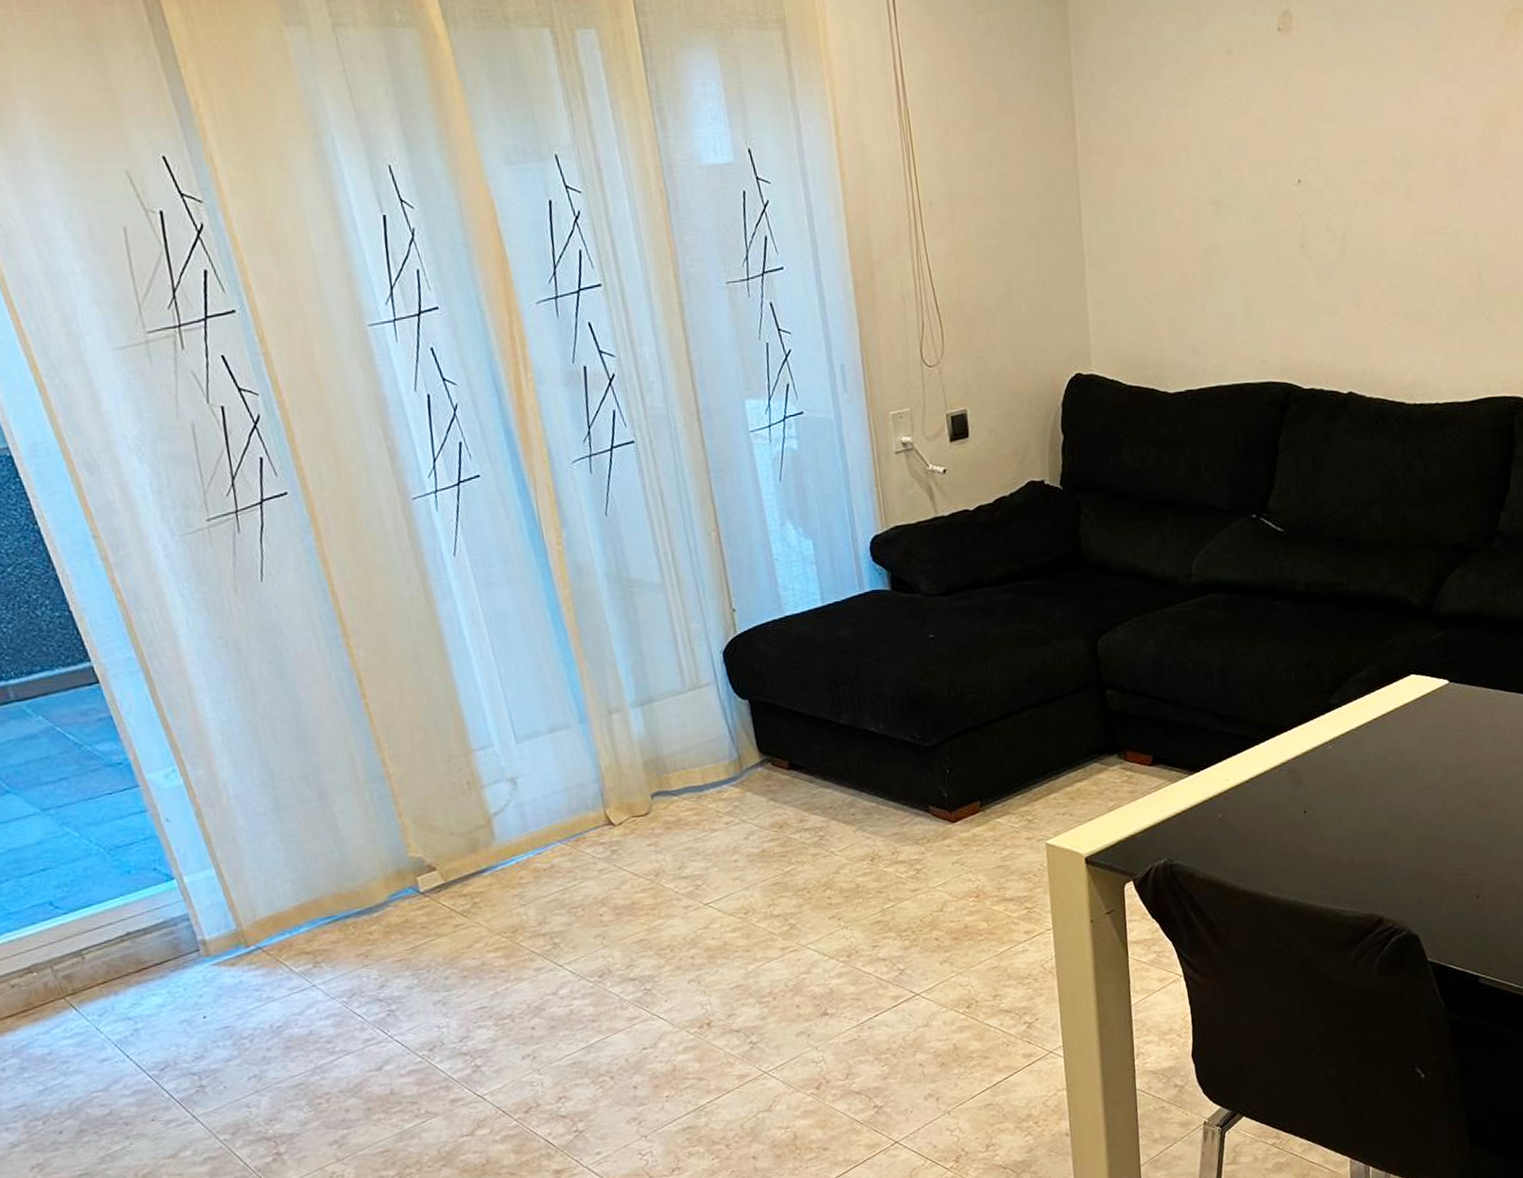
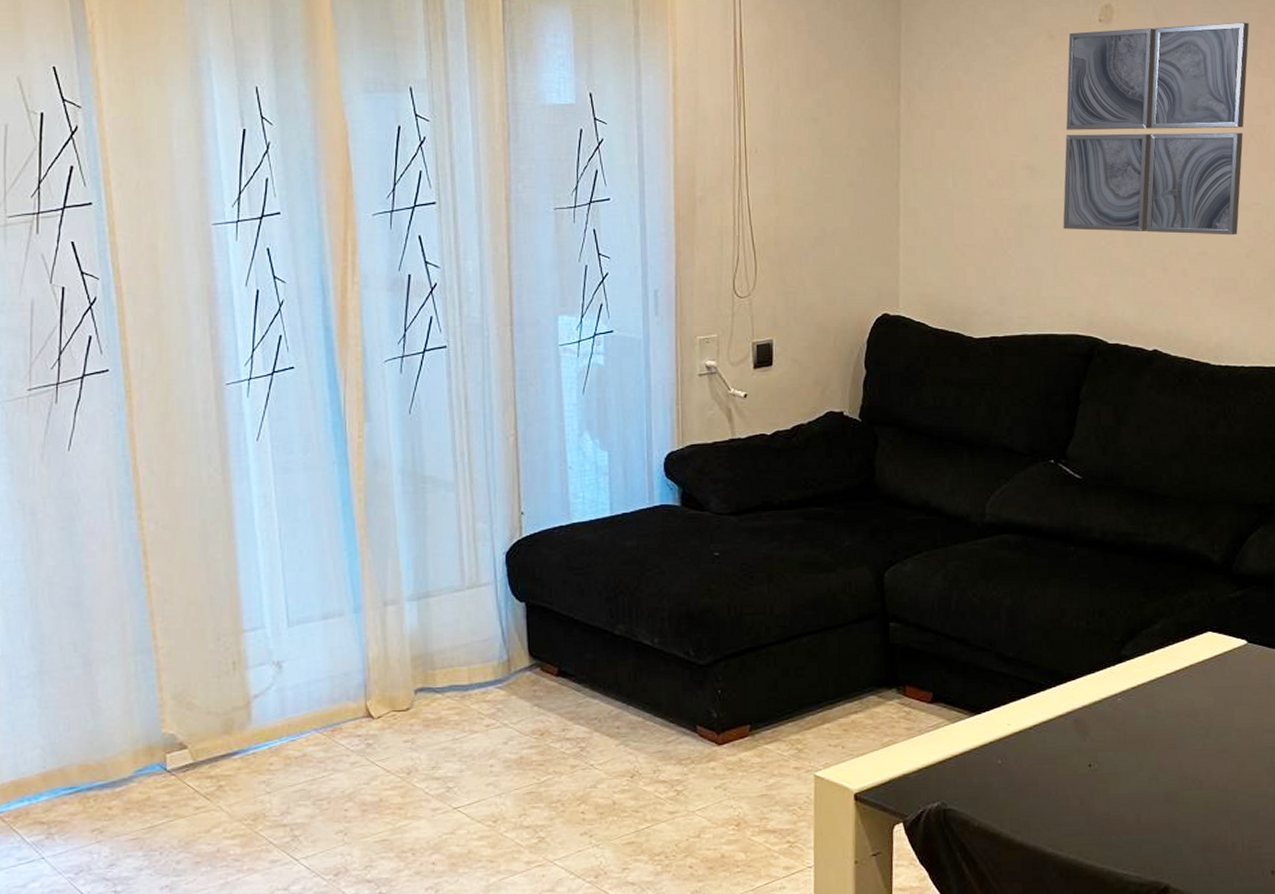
wall art: none [1247,22,1435,269] -> present [1063,22,1249,235]

